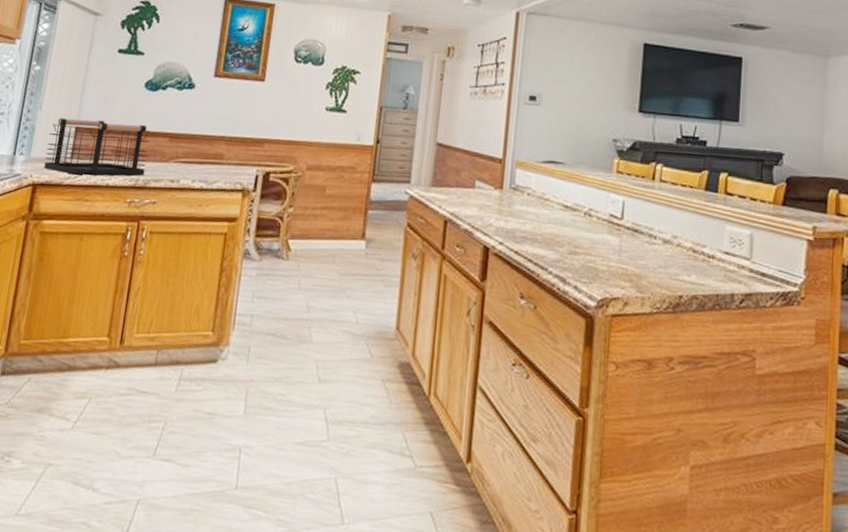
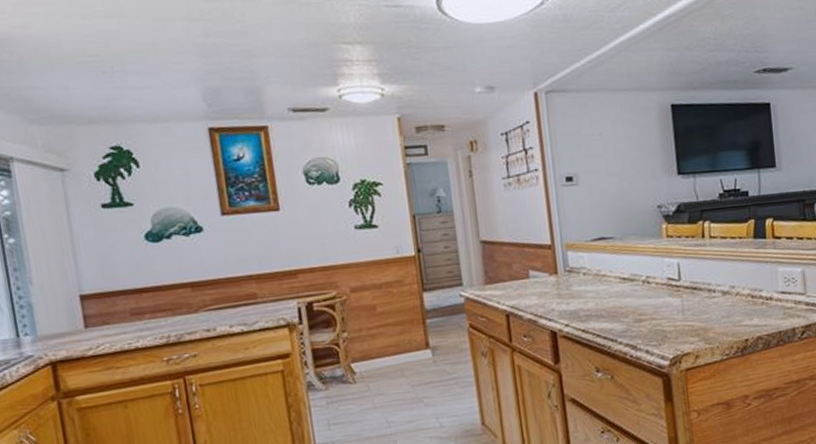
dish rack: present [44,118,151,176] -> none [51,280,175,345]

